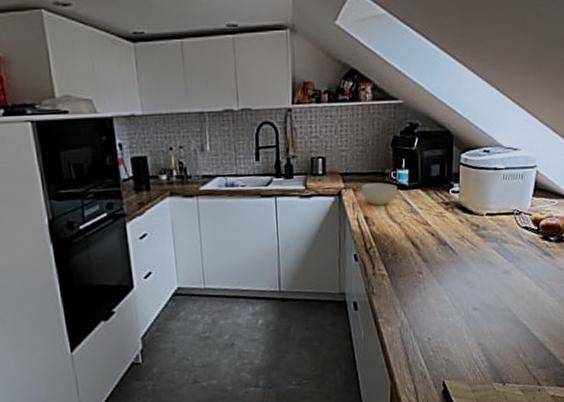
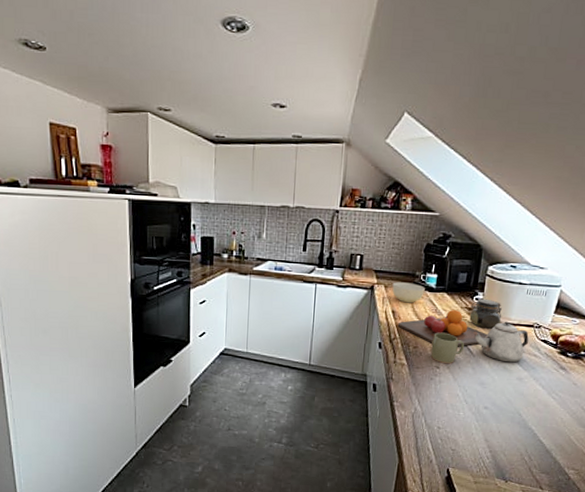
chopping board: none [373,207,469,248] -> present [398,310,488,347]
mug: none [411,233,446,268] -> present [430,332,465,364]
jar: none [447,190,481,222] -> present [469,298,502,329]
teapot: none [454,211,510,257] -> present [474,321,529,363]

